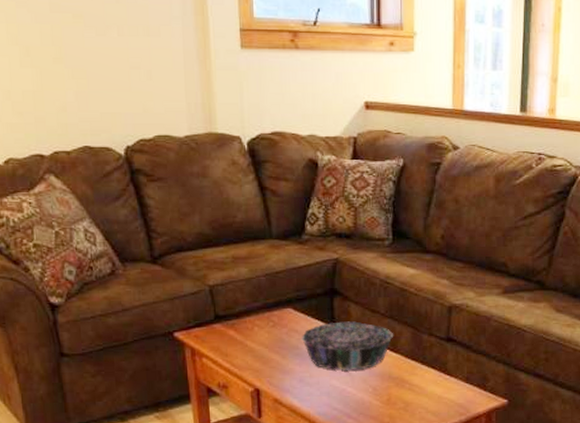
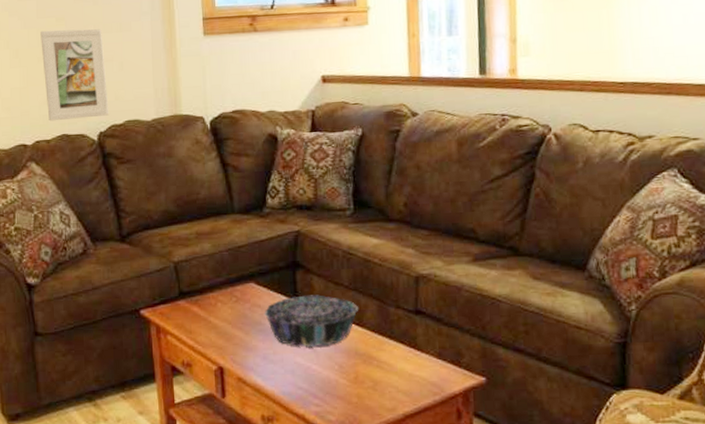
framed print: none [55,27,137,131] -> present [40,29,109,121]

